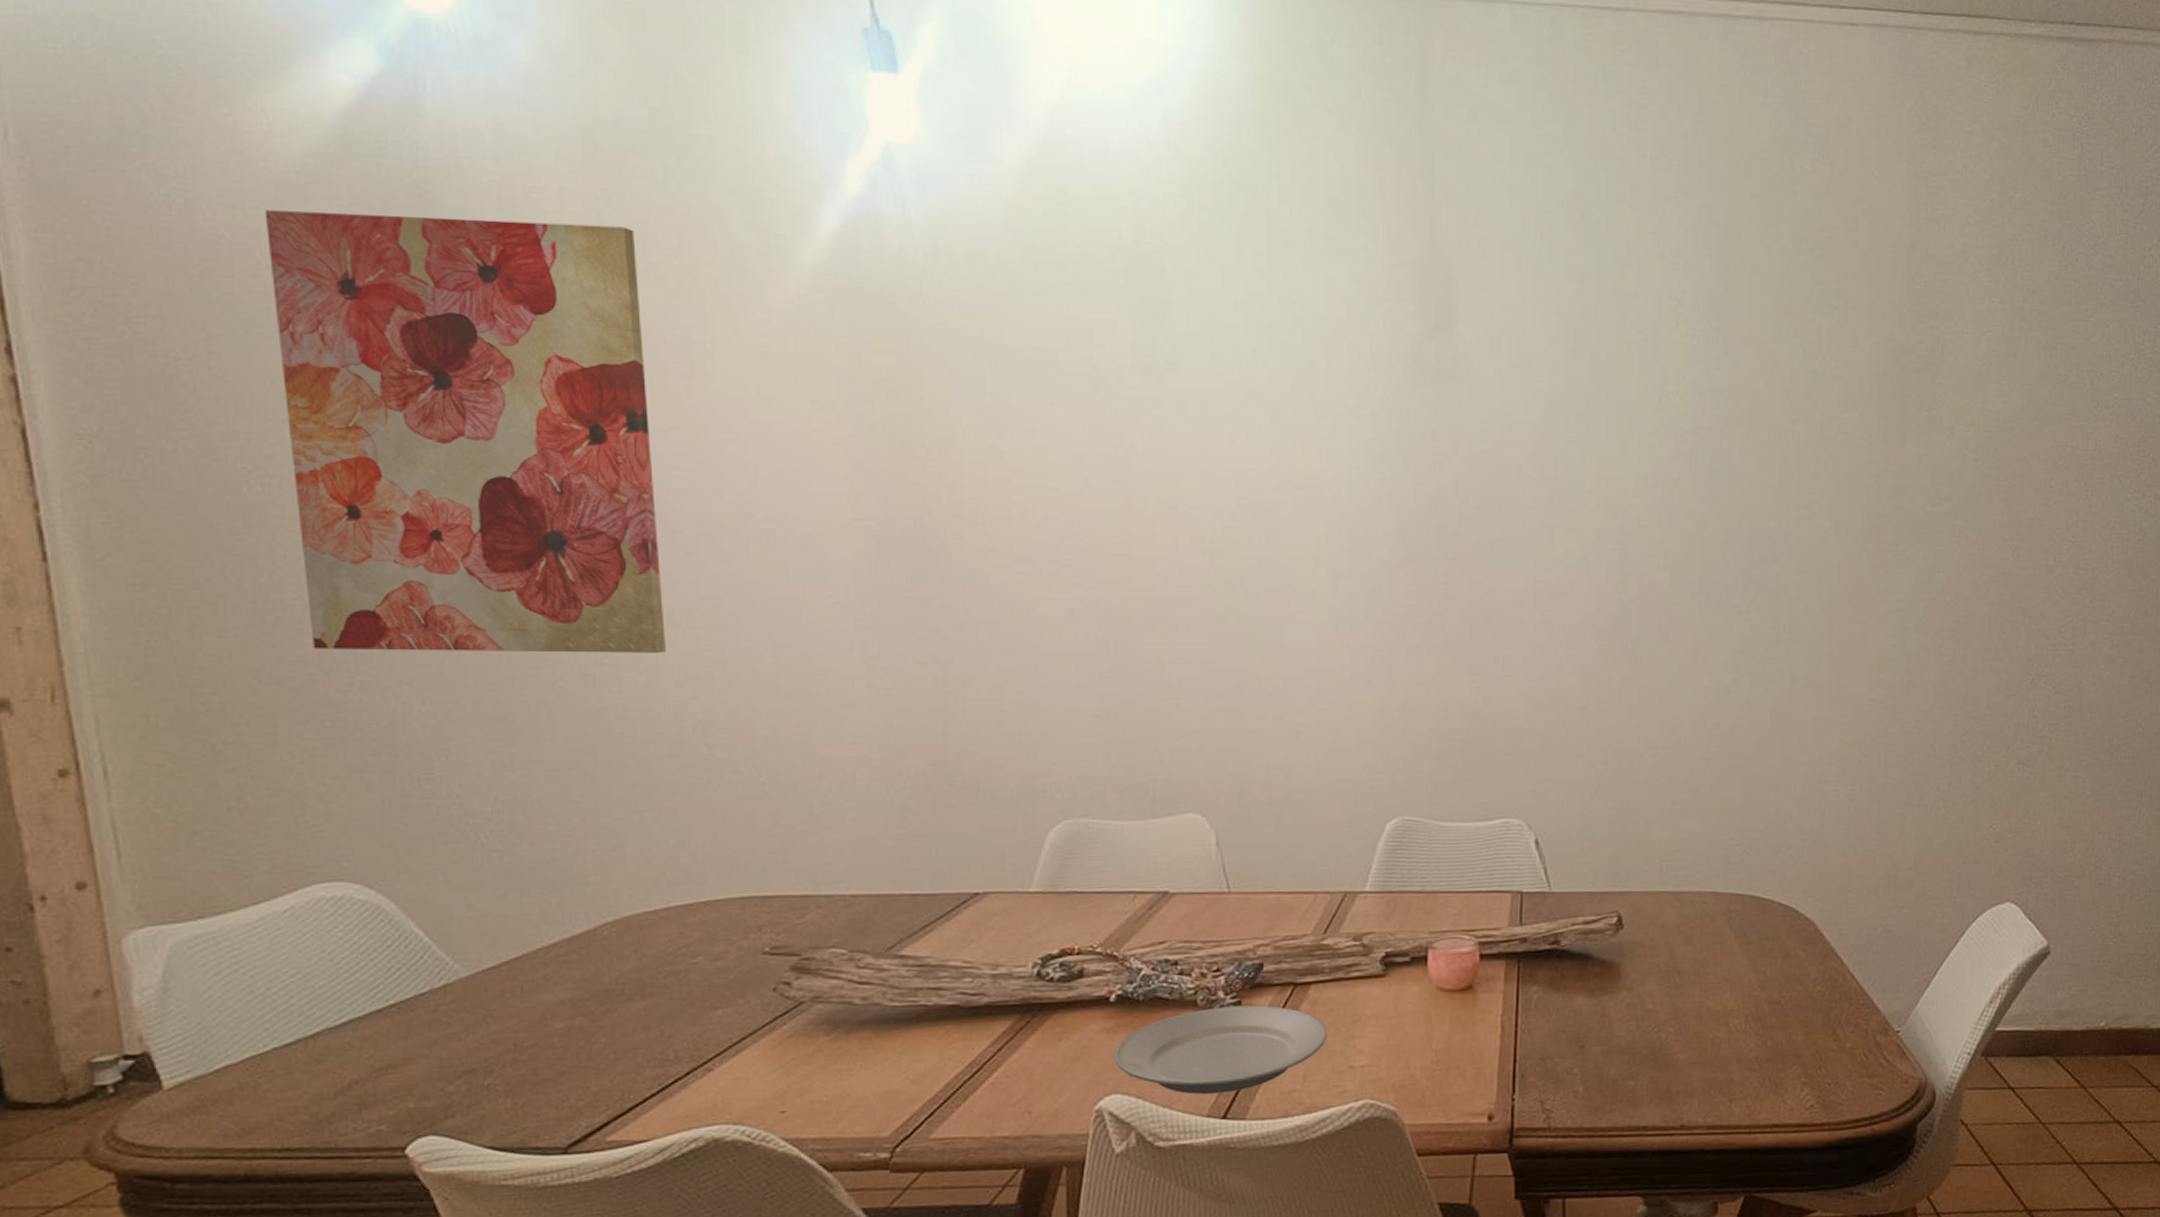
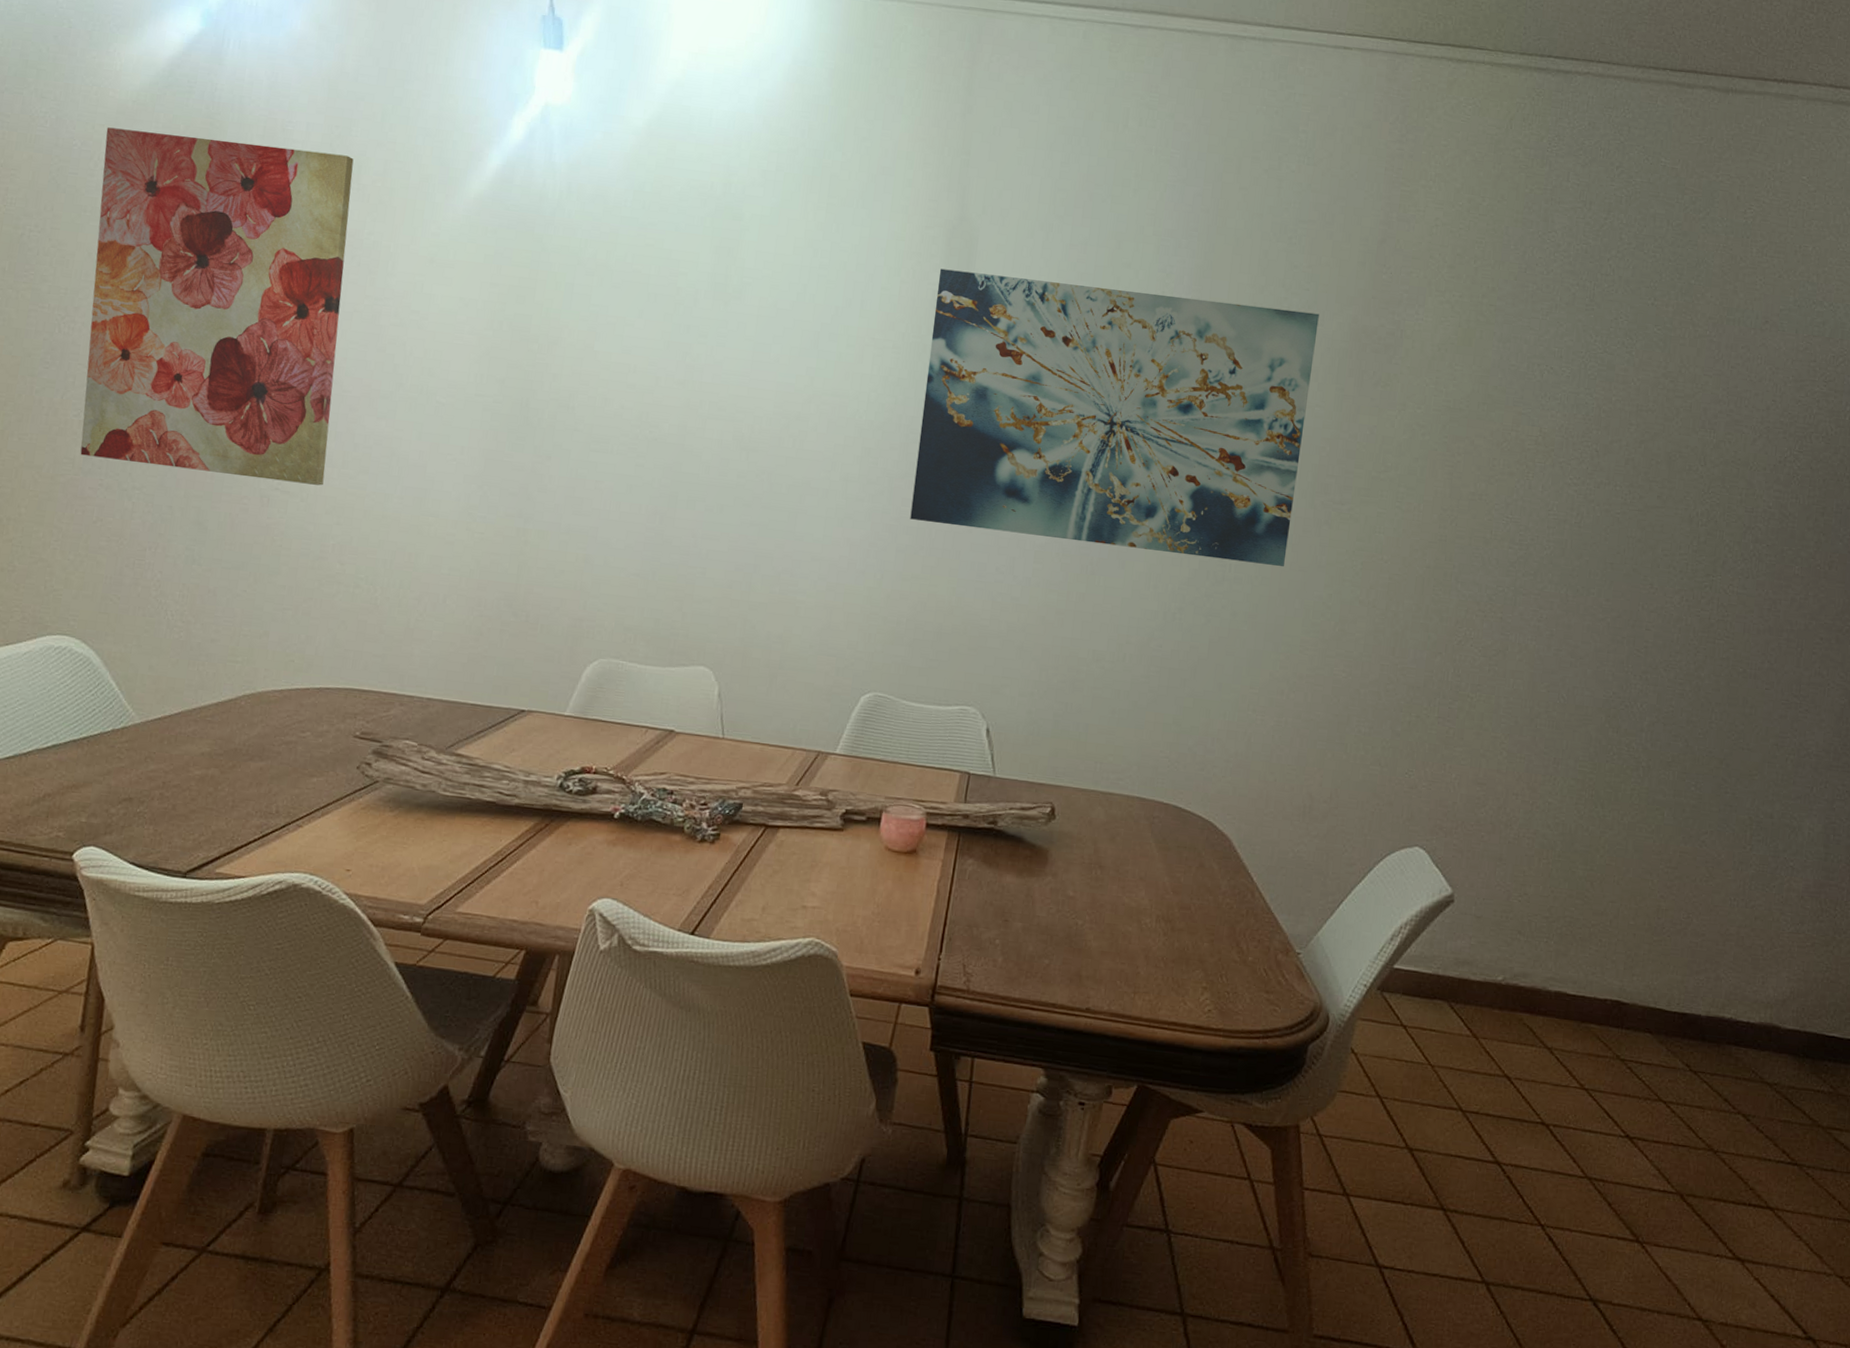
plate: present [1114,1005,1327,1094] -> none [610,836,788,912]
wall art: none [1415,315,1852,622] -> present [910,268,1319,567]

